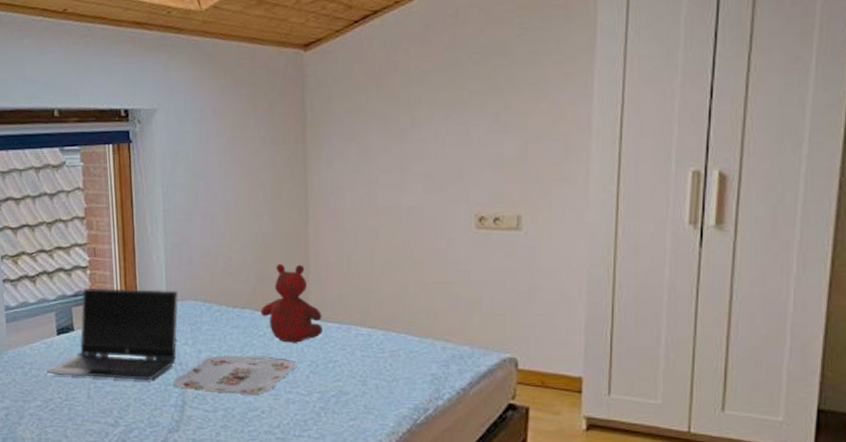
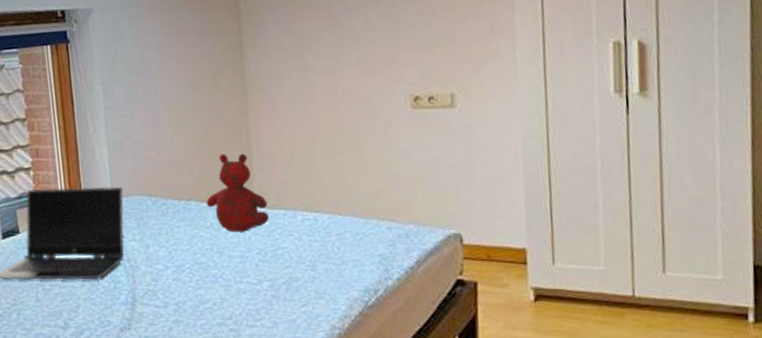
serving tray: present [172,356,297,395] -> none [121,247,246,288]

